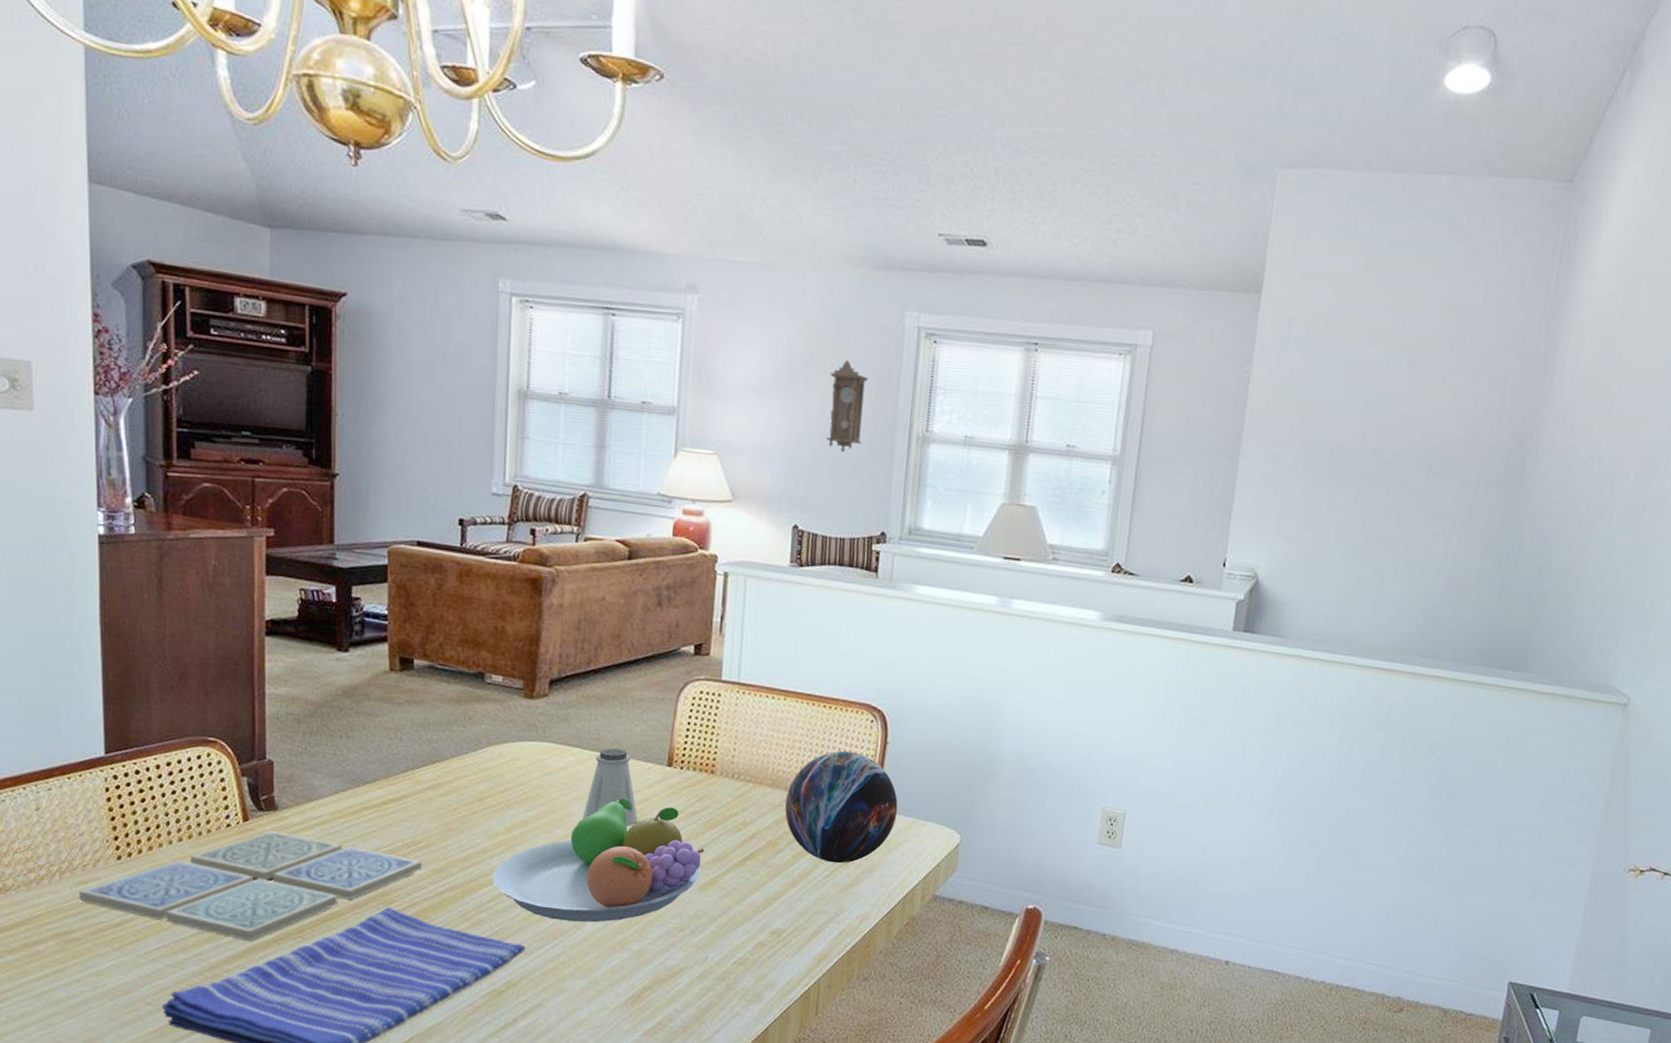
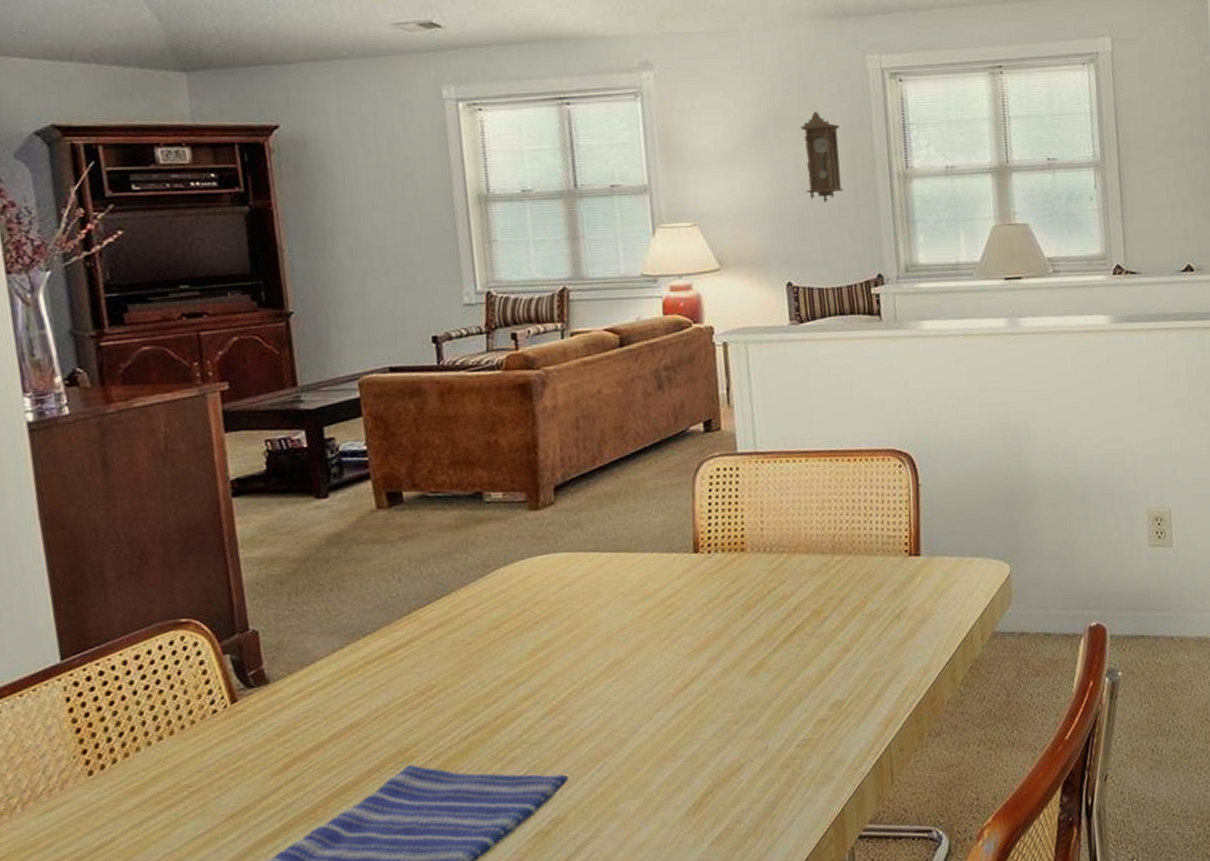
drink coaster: present [78,831,422,941] -> none [46,706,441,836]
fruit bowl: present [492,798,705,923] -> none [520,595,747,741]
saltshaker: present [582,748,638,827] -> none [610,544,671,627]
decorative orb: present [784,750,898,864] -> none [823,501,942,620]

